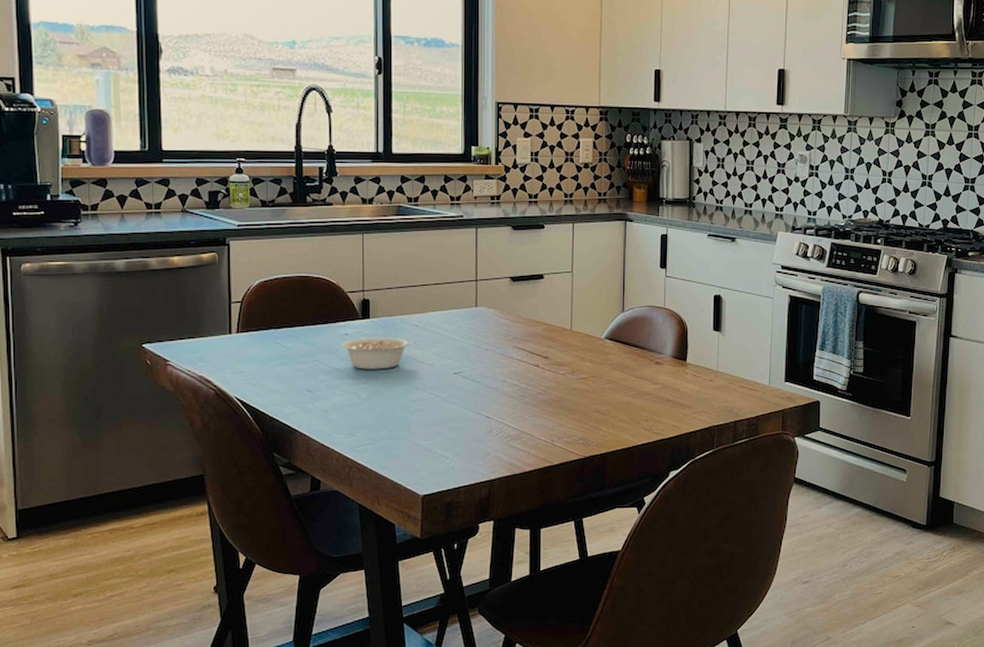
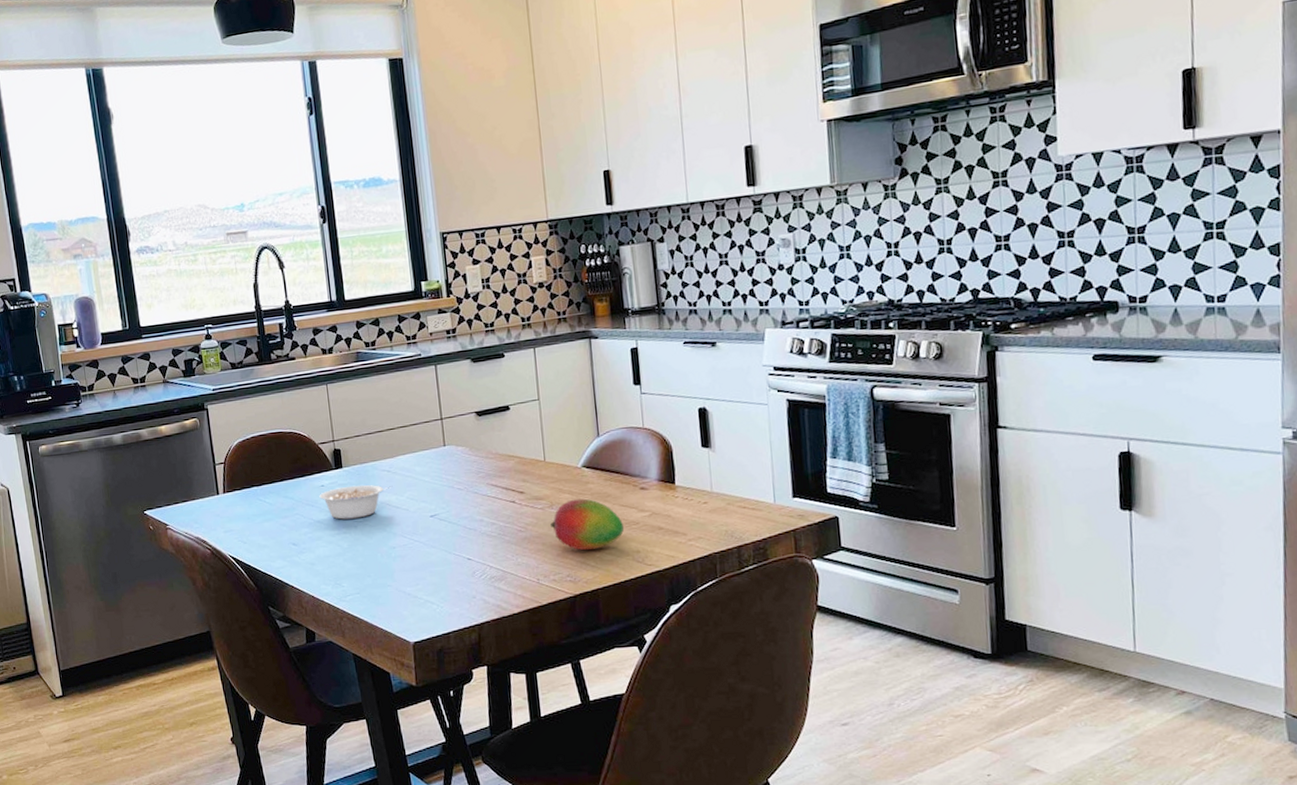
fruit: none [570,368,637,416] -> present [550,498,625,551]

